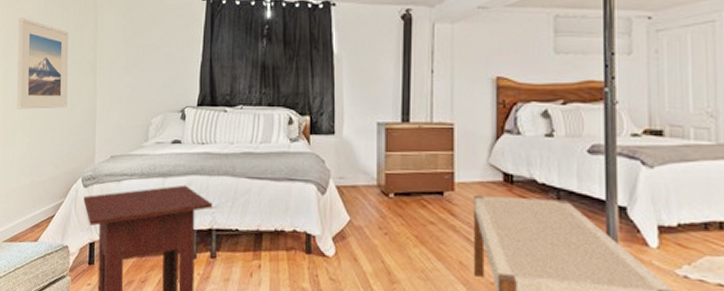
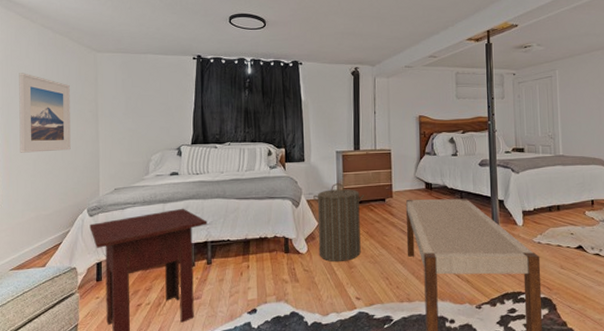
laundry hamper: none [345,166,415,274] -> present [313,183,365,263]

